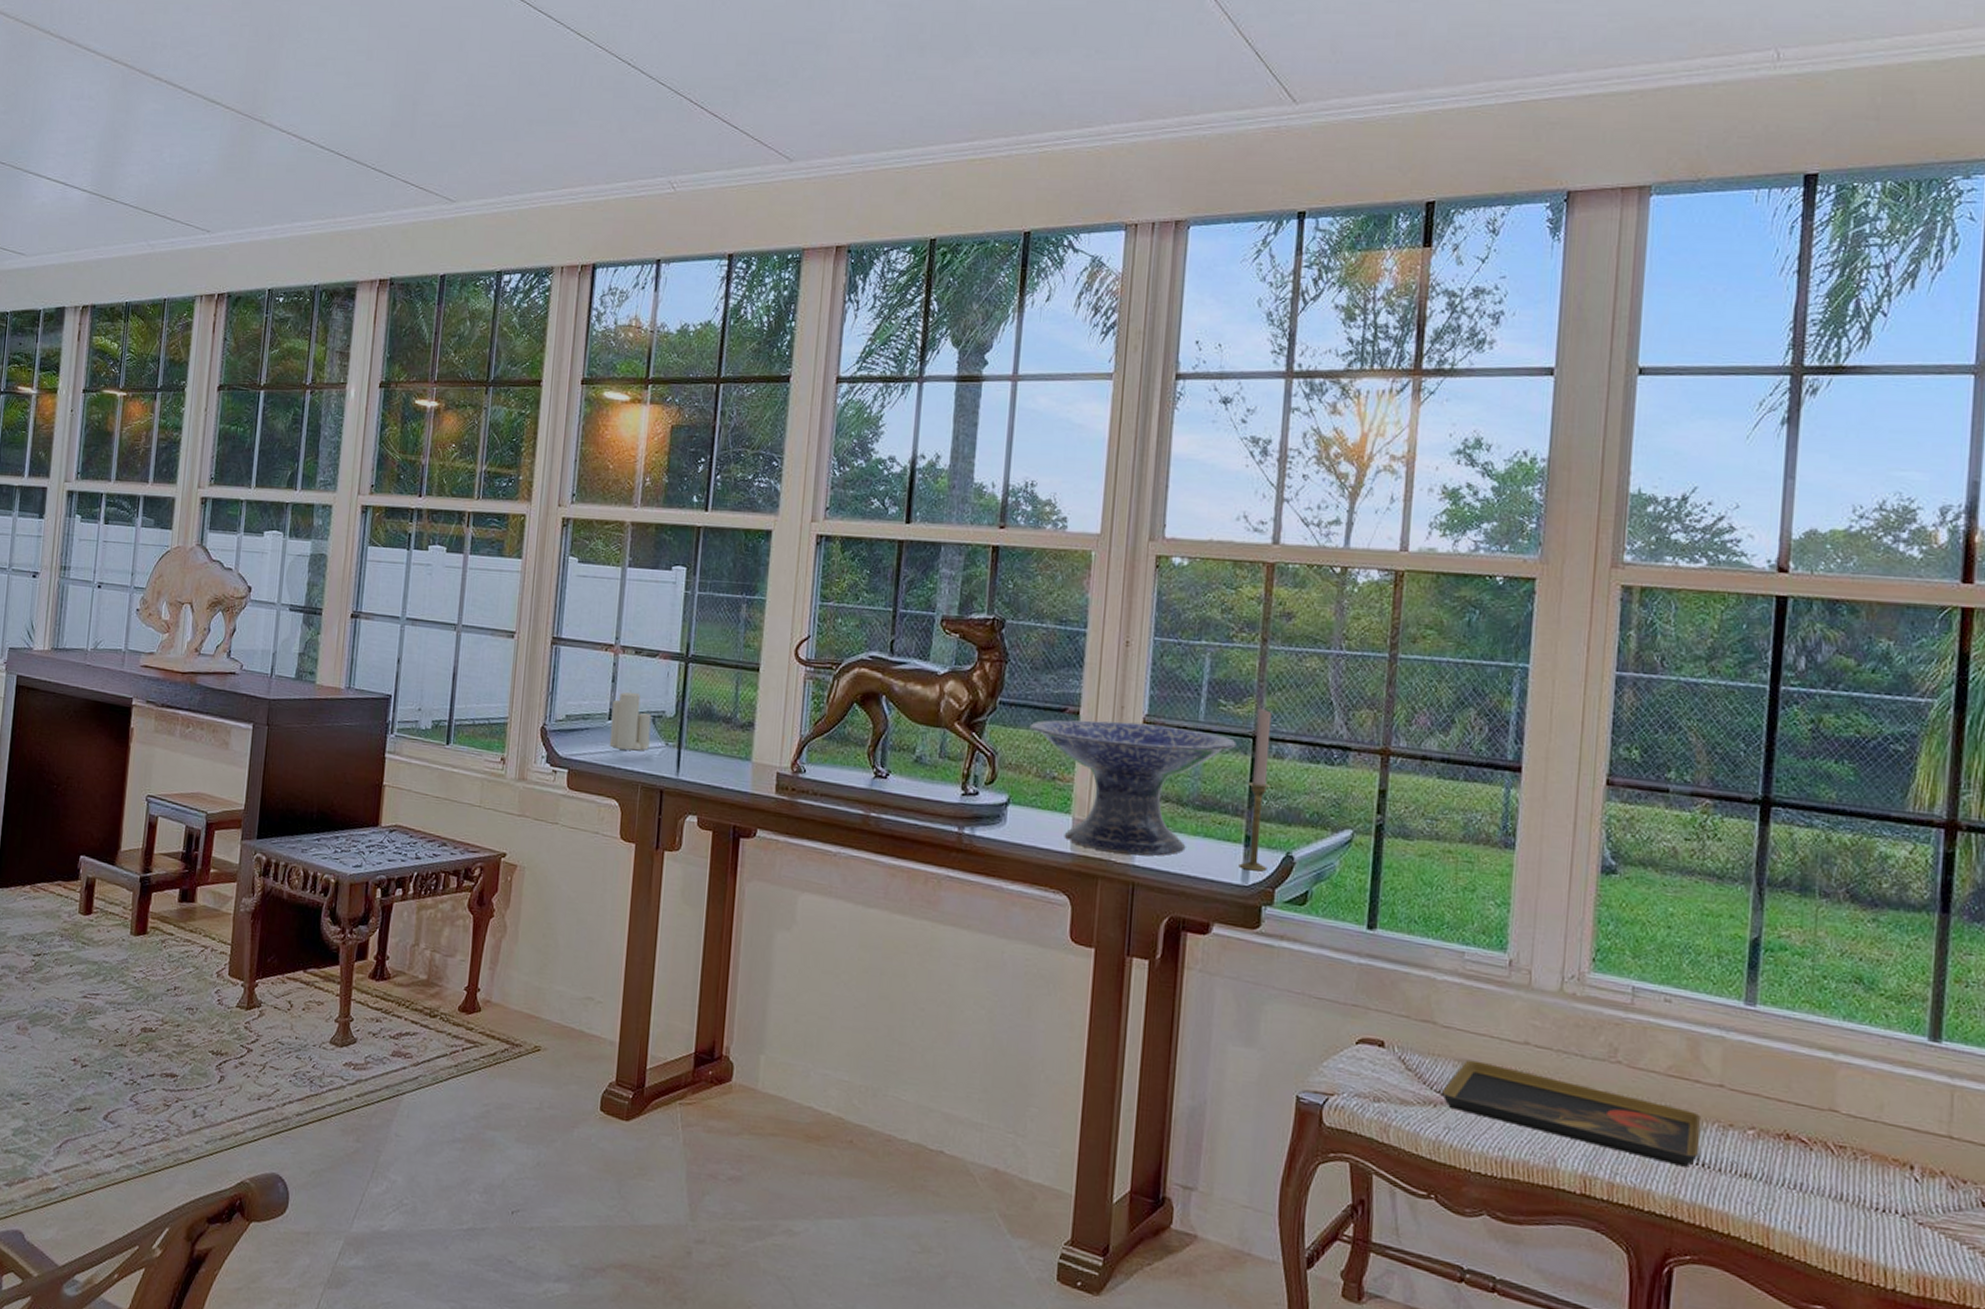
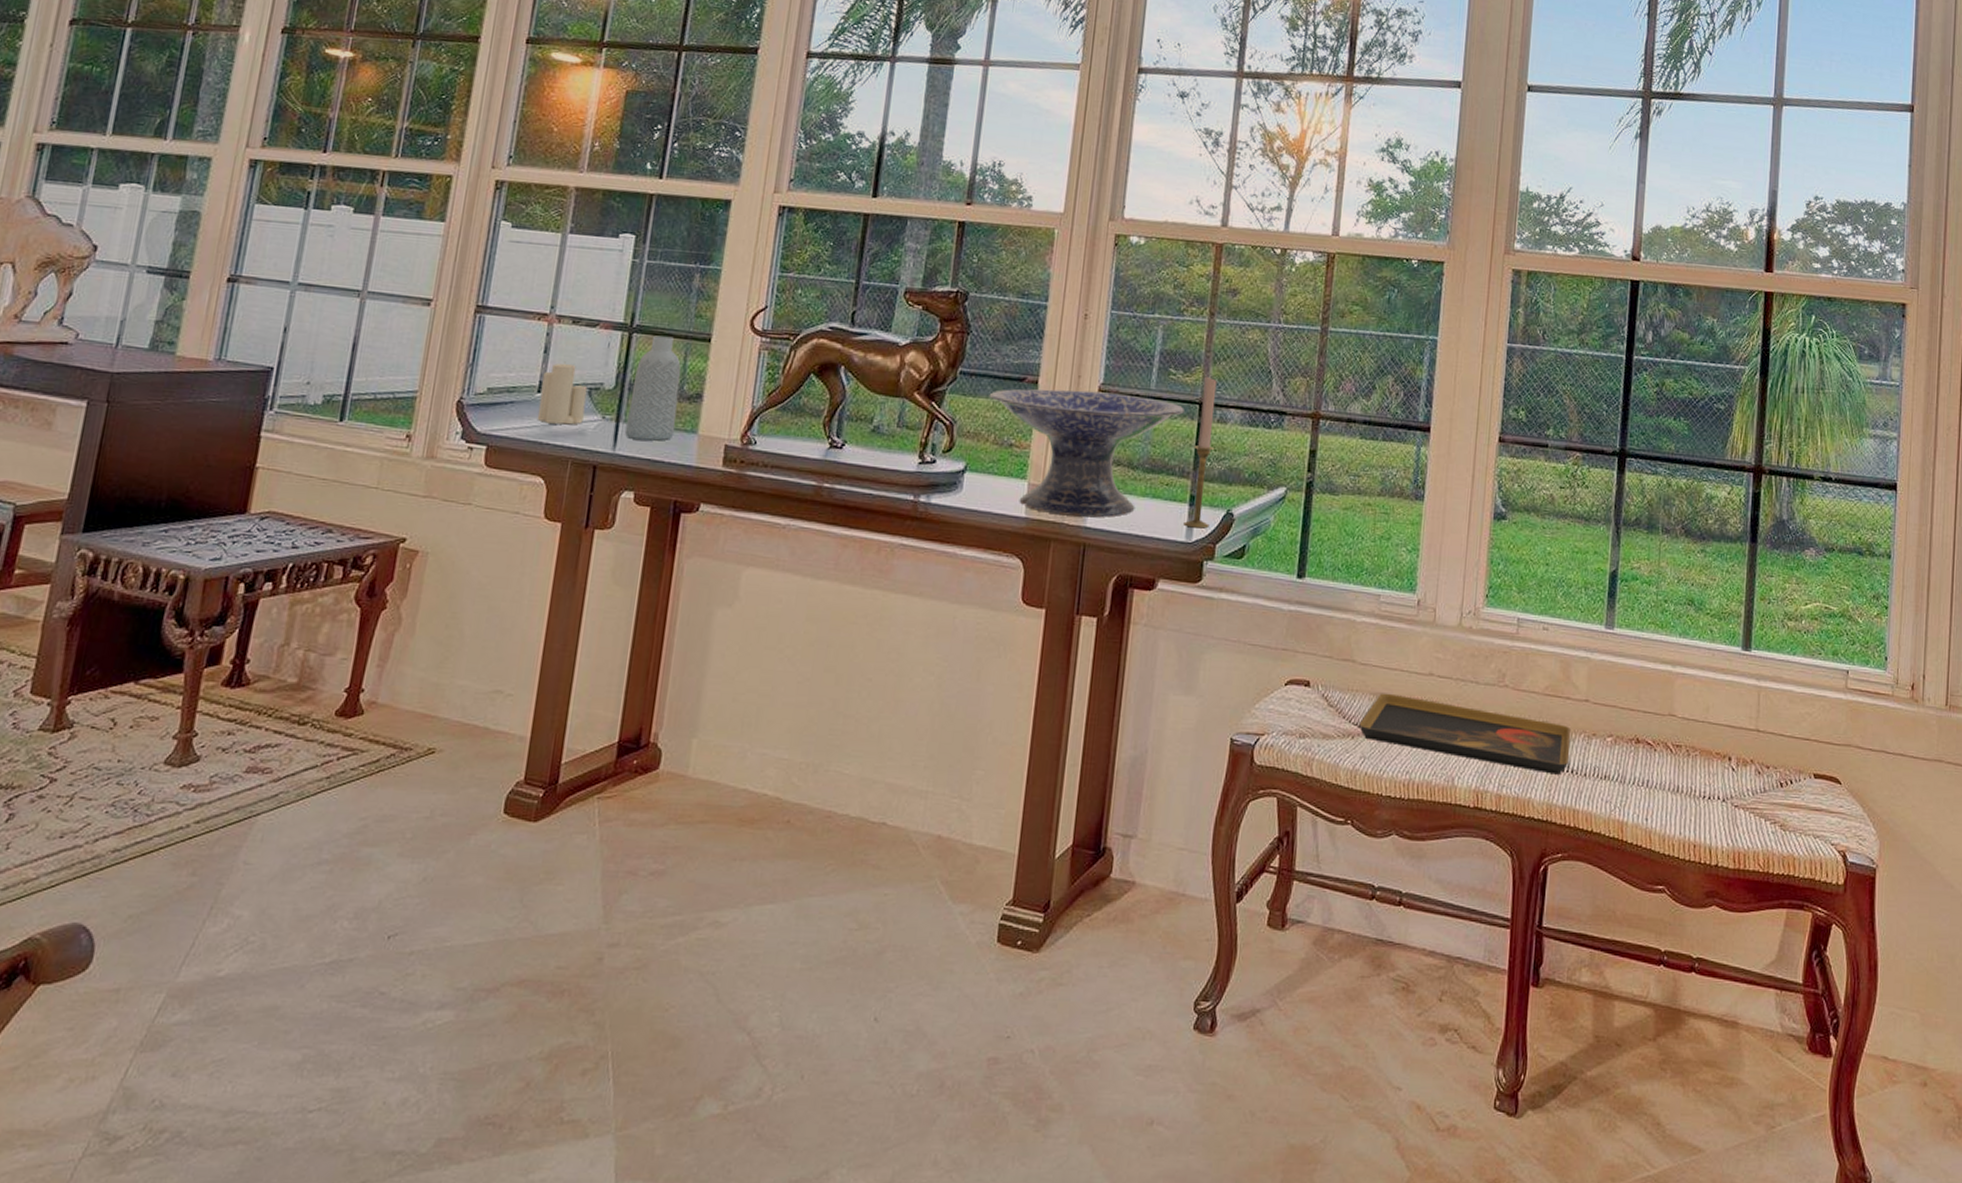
vase: none [686,665,734,768] -> present [624,335,681,441]

